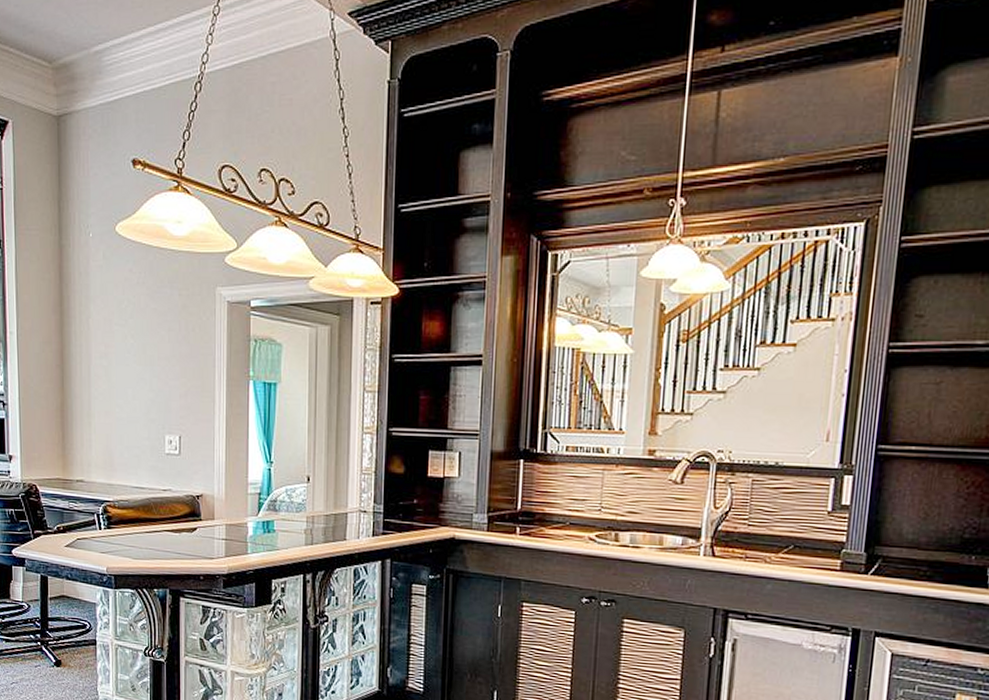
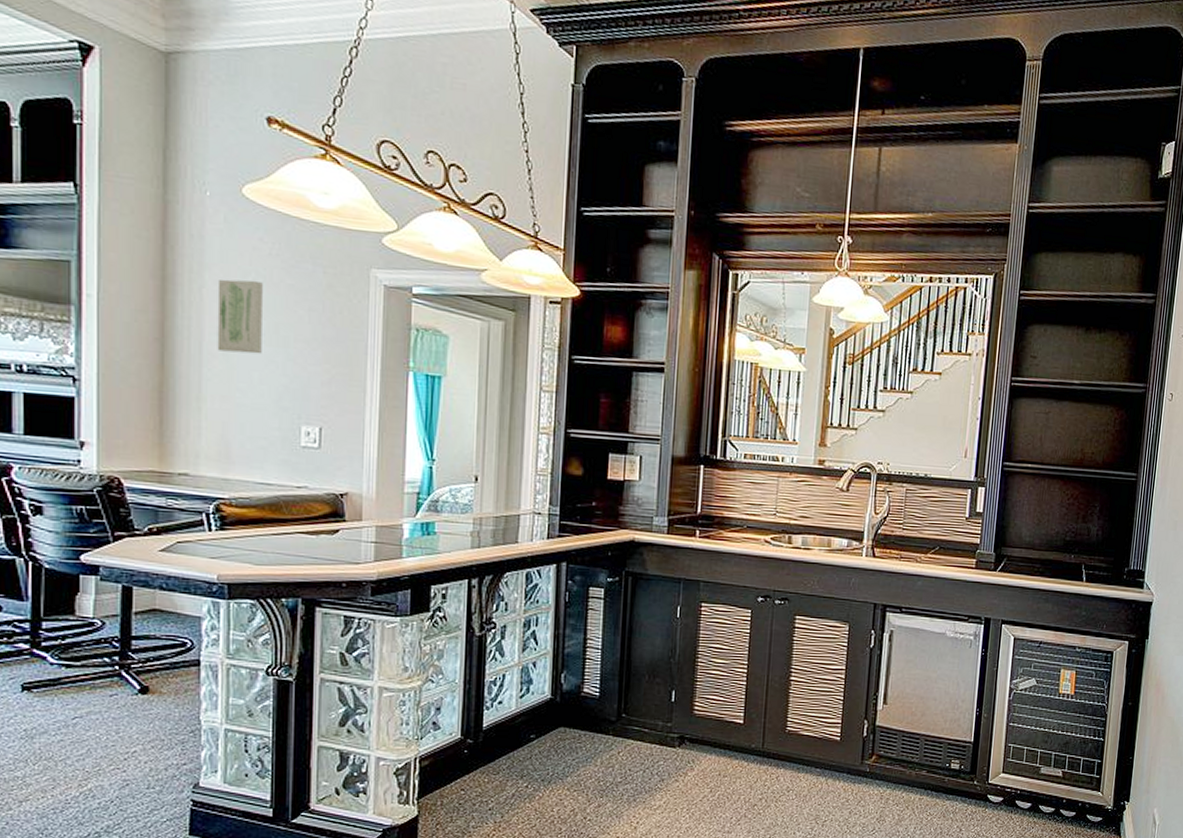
wall art: none [100,307,134,373] -> present [217,279,263,354]

